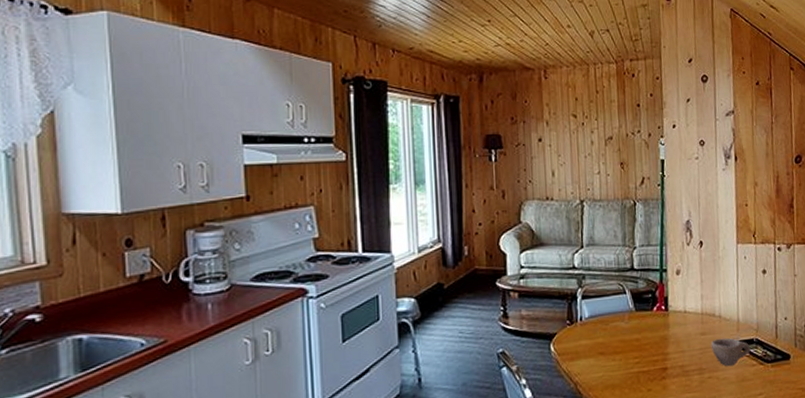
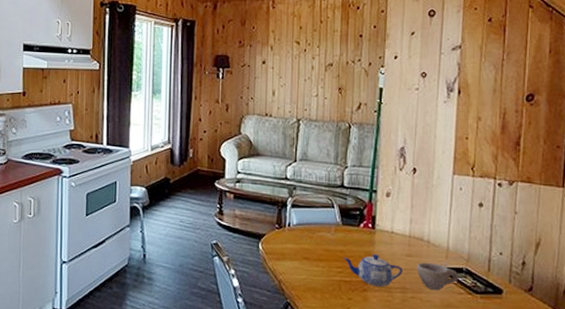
teapot: none [639,338,699,372] -> present [343,254,403,287]

